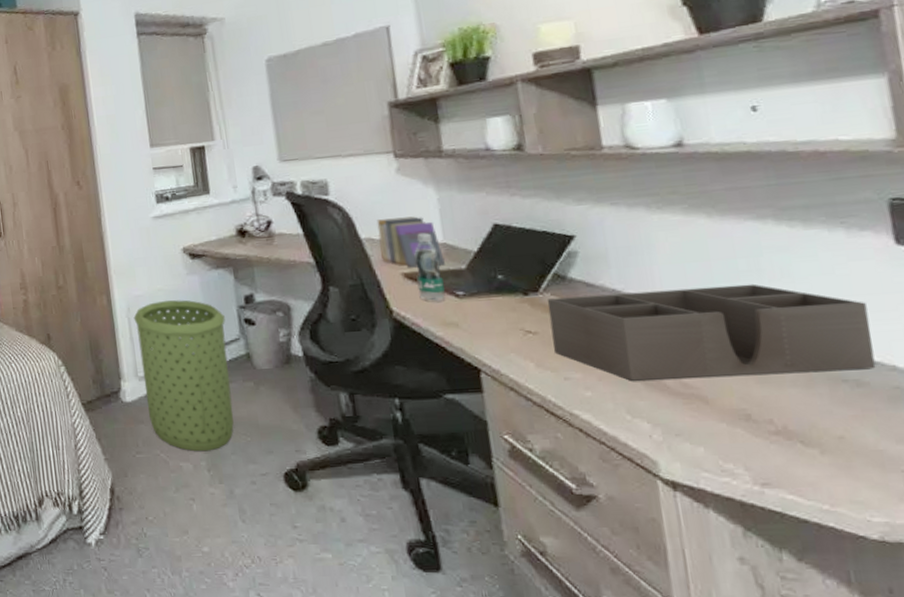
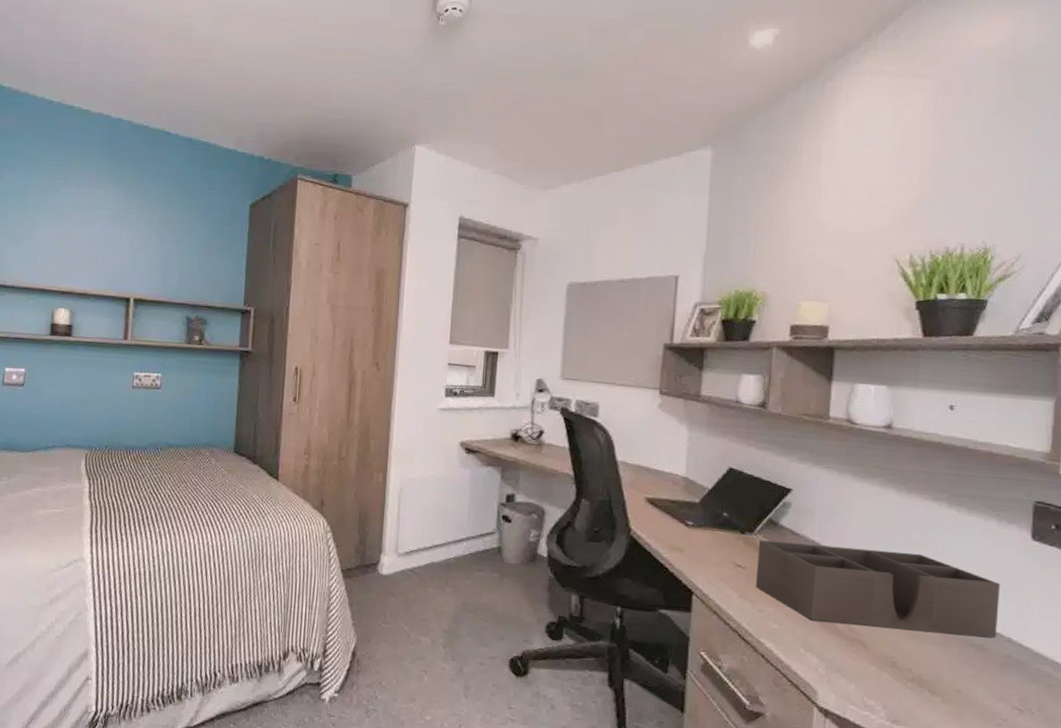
laundry basket: present [133,300,234,452] -> none [401,487,486,630]
books: present [376,216,445,269] -> none [631,446,683,498]
bottle: present [414,233,446,303] -> none [656,465,681,529]

